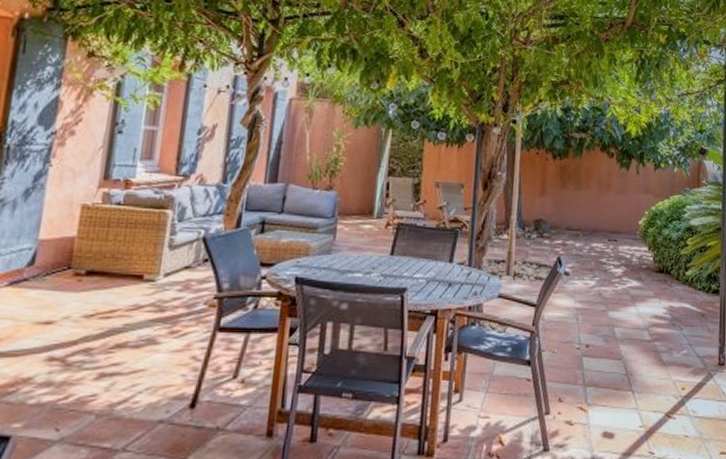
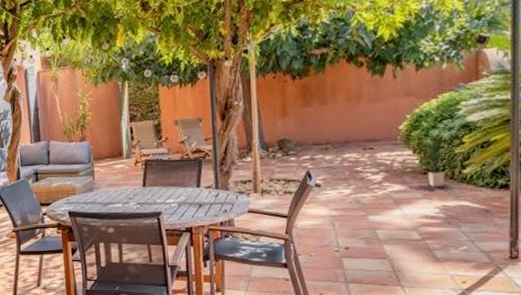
indoor plant: none [644,236,685,286] -> present [409,136,460,187]

